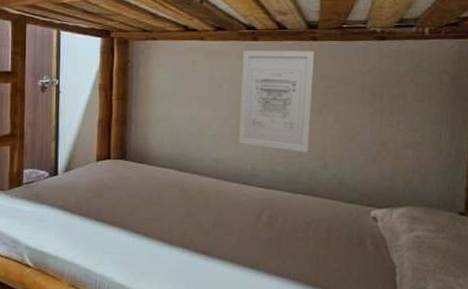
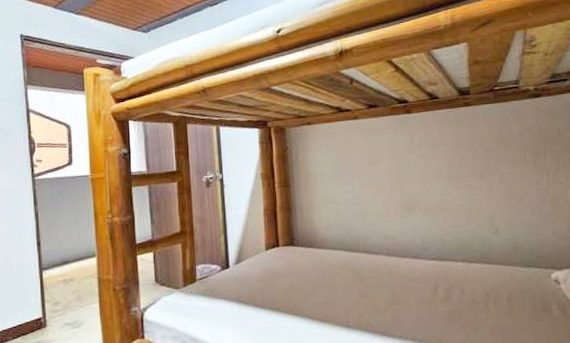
wall art: present [238,50,315,152] -> none [398,116,477,220]

